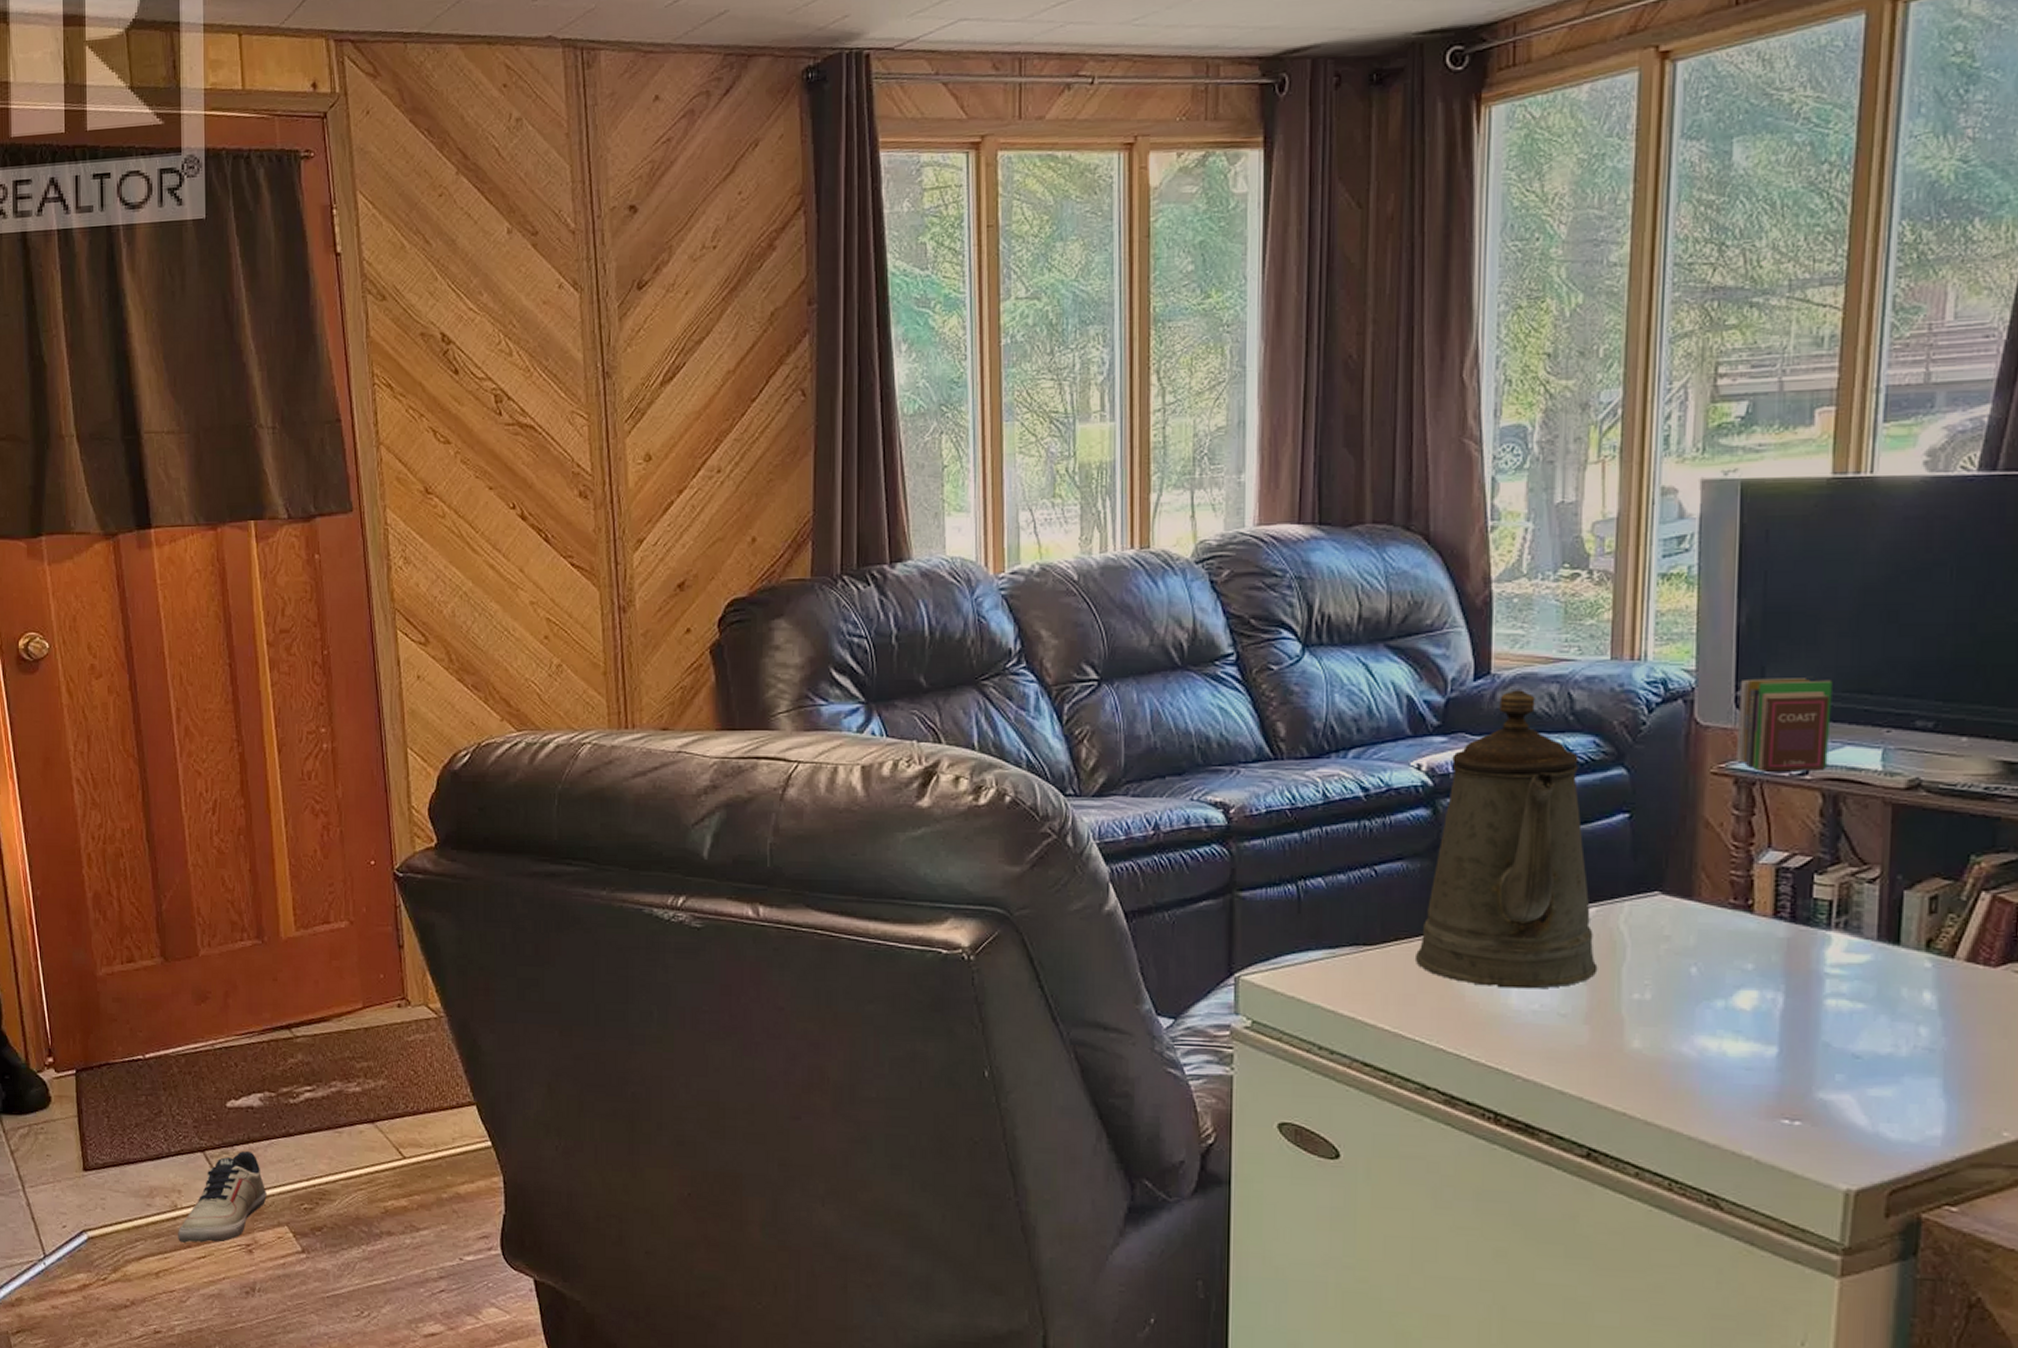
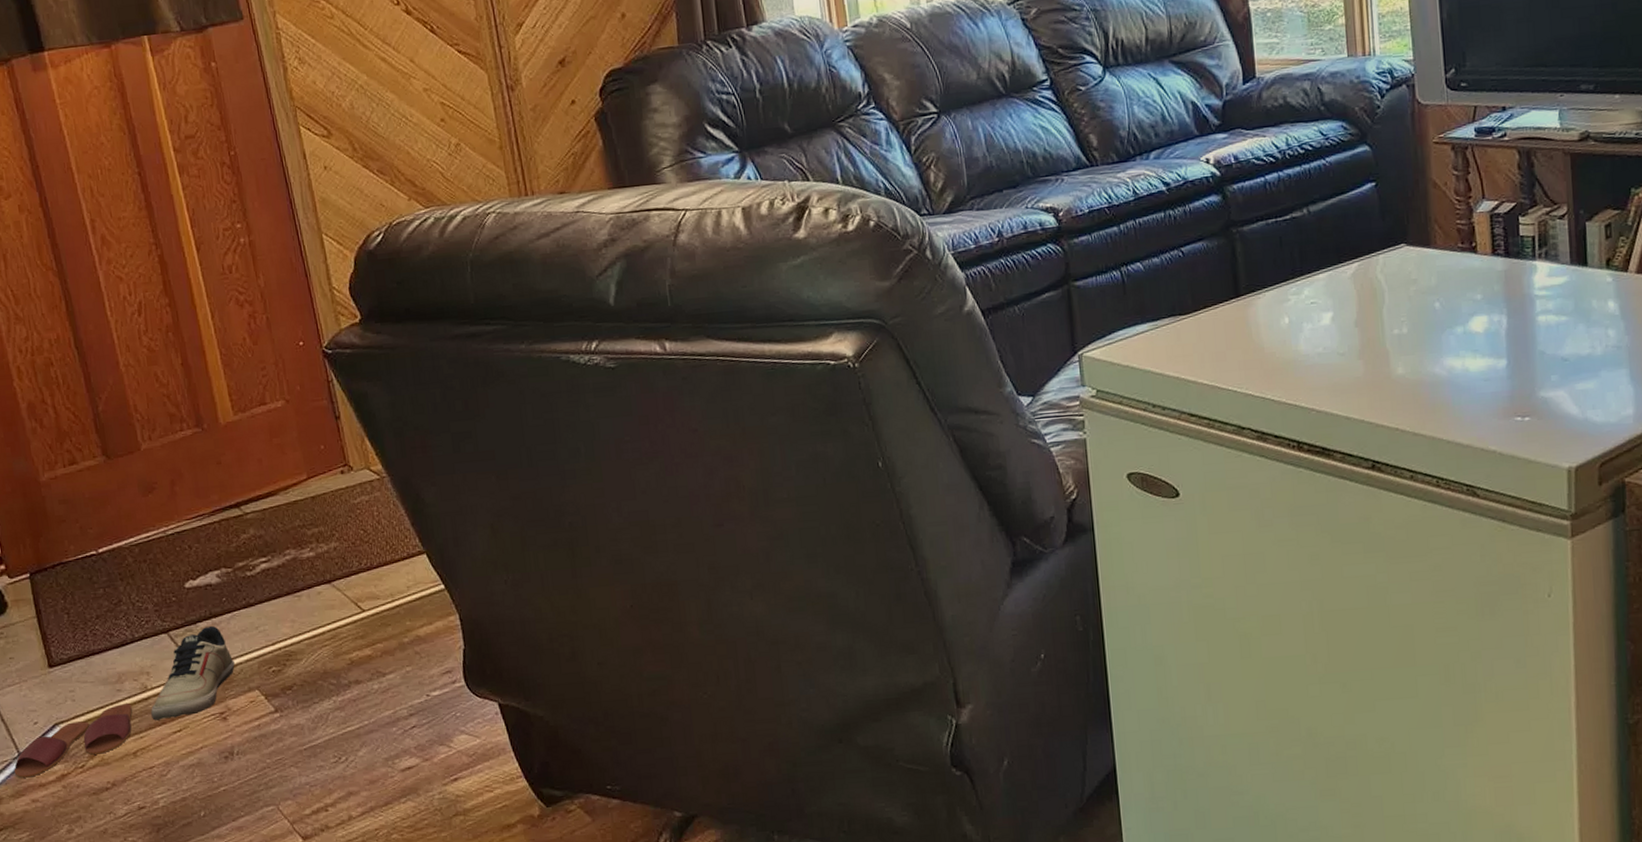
slippers: none [38,1219,159,1282] -> present [14,703,132,778]
coffee pot: present [1416,690,1598,989] -> none [1222,88,1365,338]
books: present [1737,678,1833,772] -> none [1448,58,1520,138]

